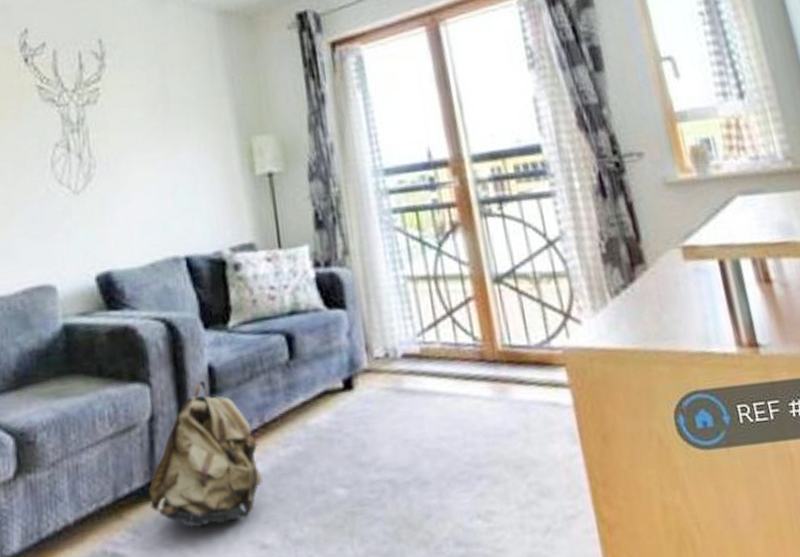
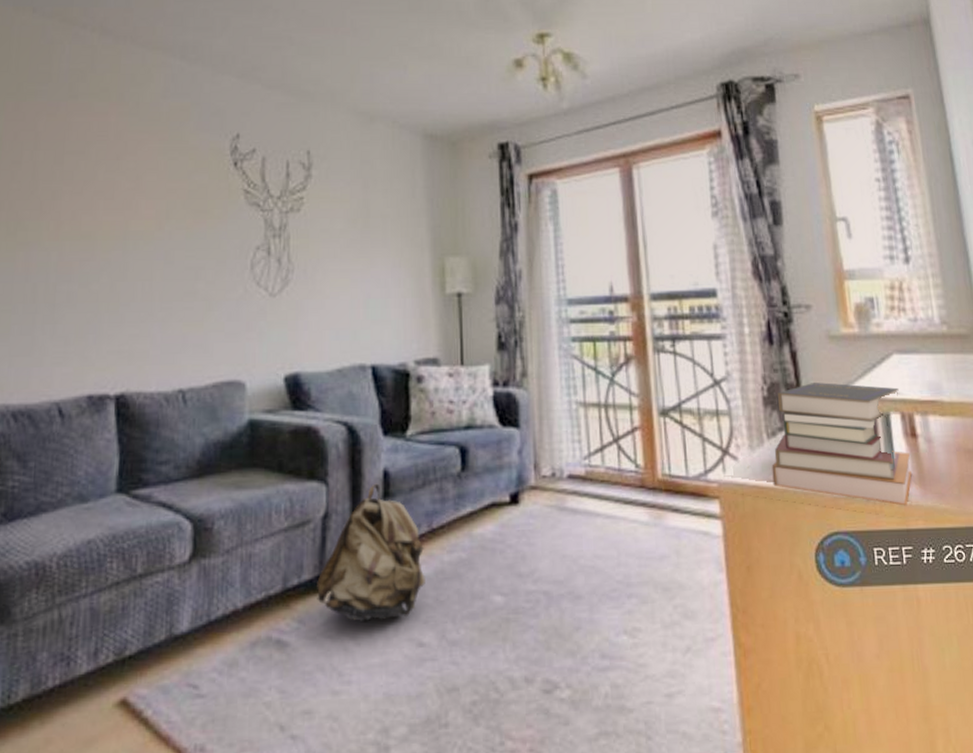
books: none [617,231,770,358] -> present [771,382,912,506]

